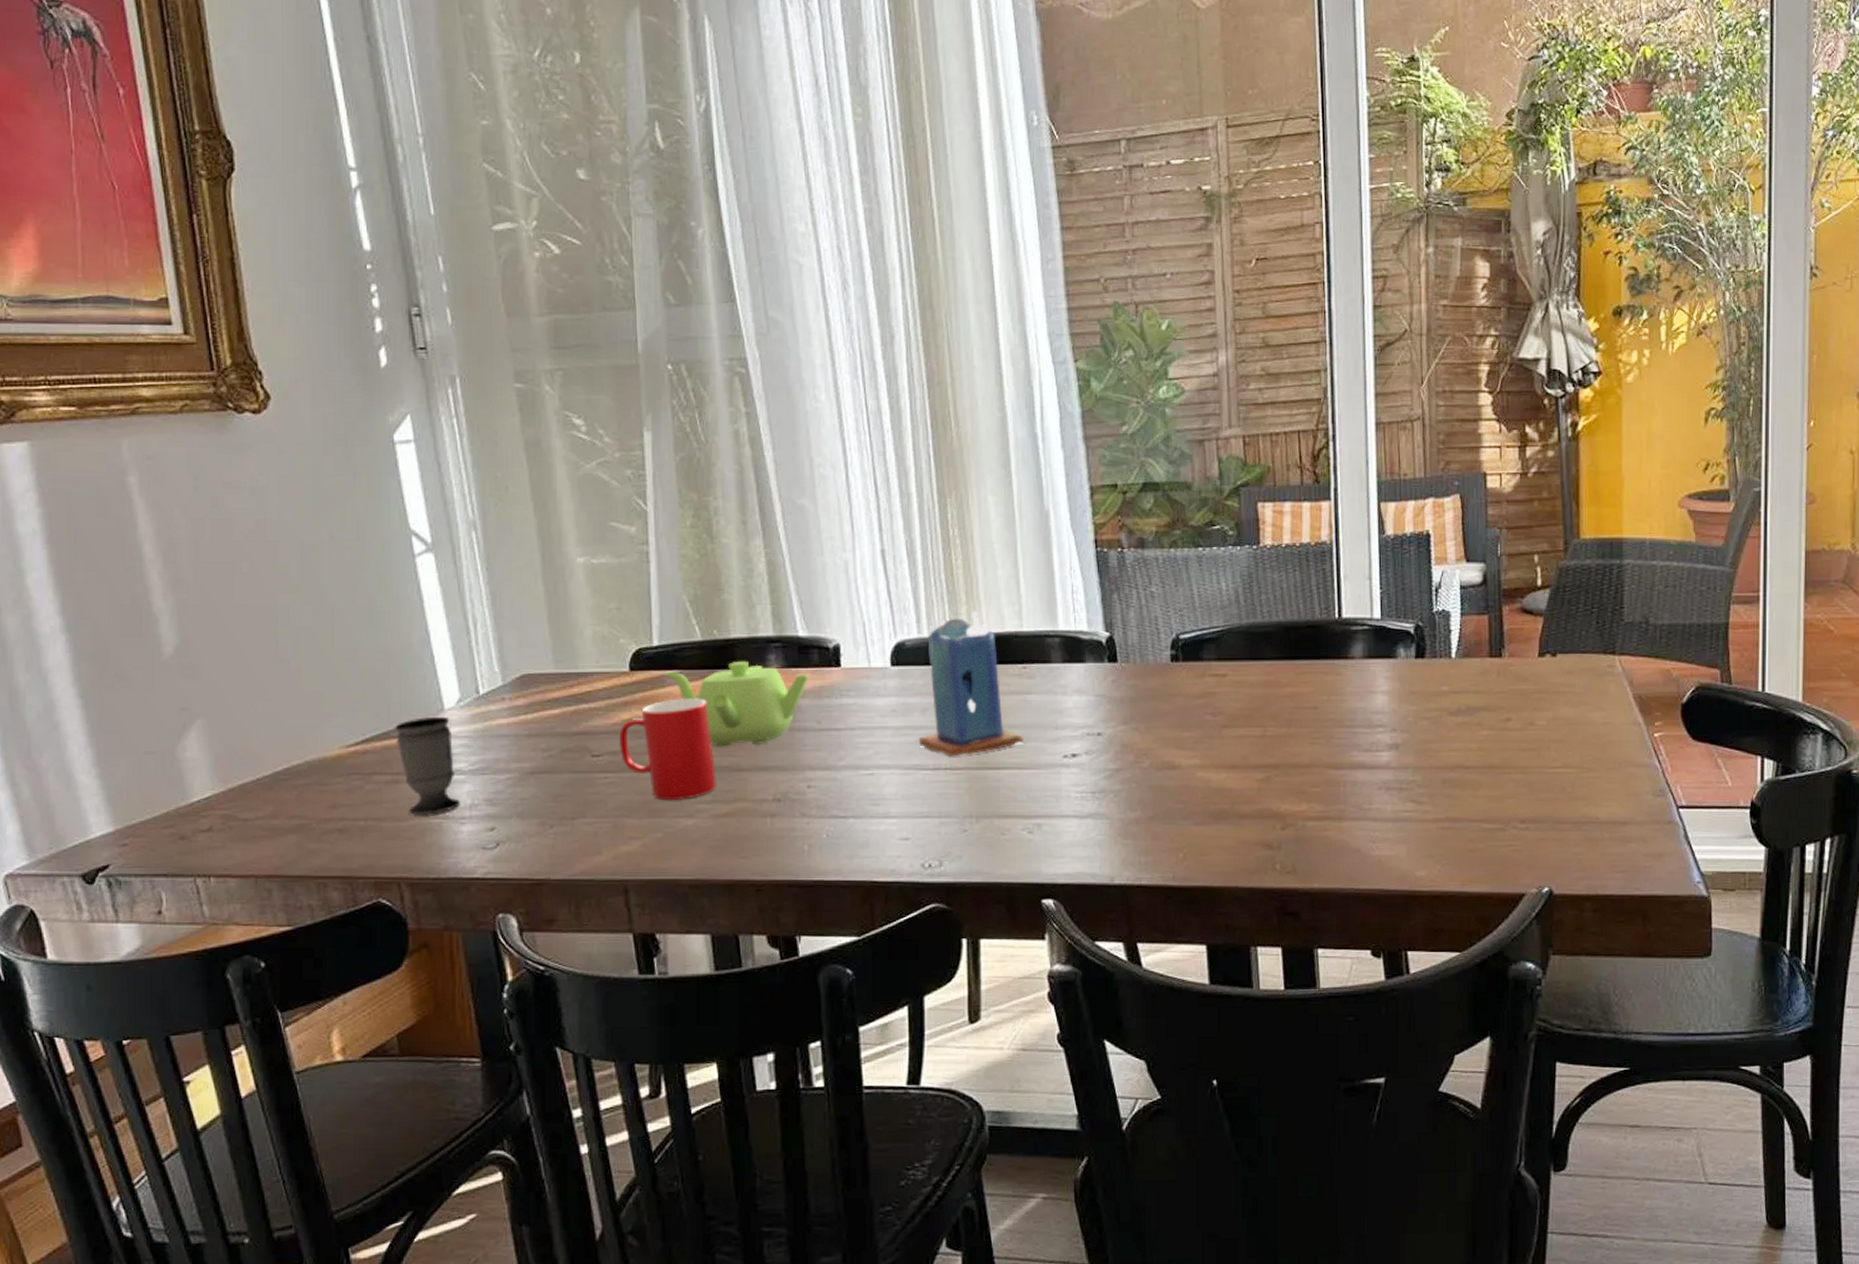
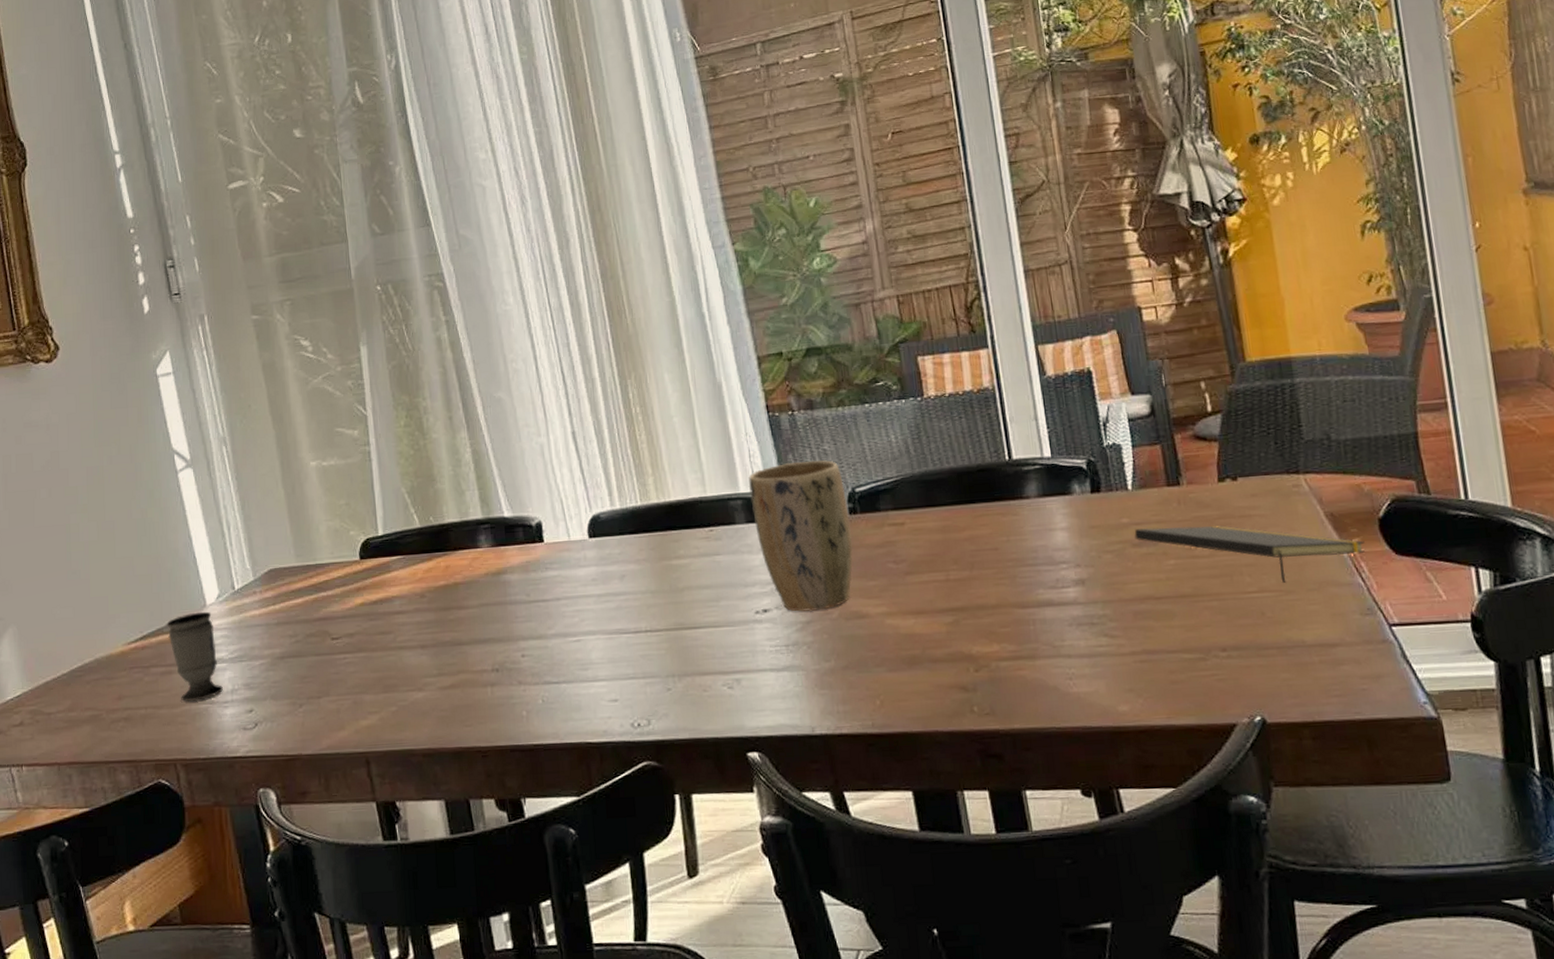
cup: present [619,699,716,800] -> none [354,580,441,676]
teapot: present [664,660,810,747] -> none [389,543,517,624]
candle: present [918,610,1024,757] -> none [619,480,717,619]
plant pot: none [1068,603,1172,758] -> present [748,460,853,612]
notepad: none [1452,697,1666,760] -> present [1134,525,1365,583]

